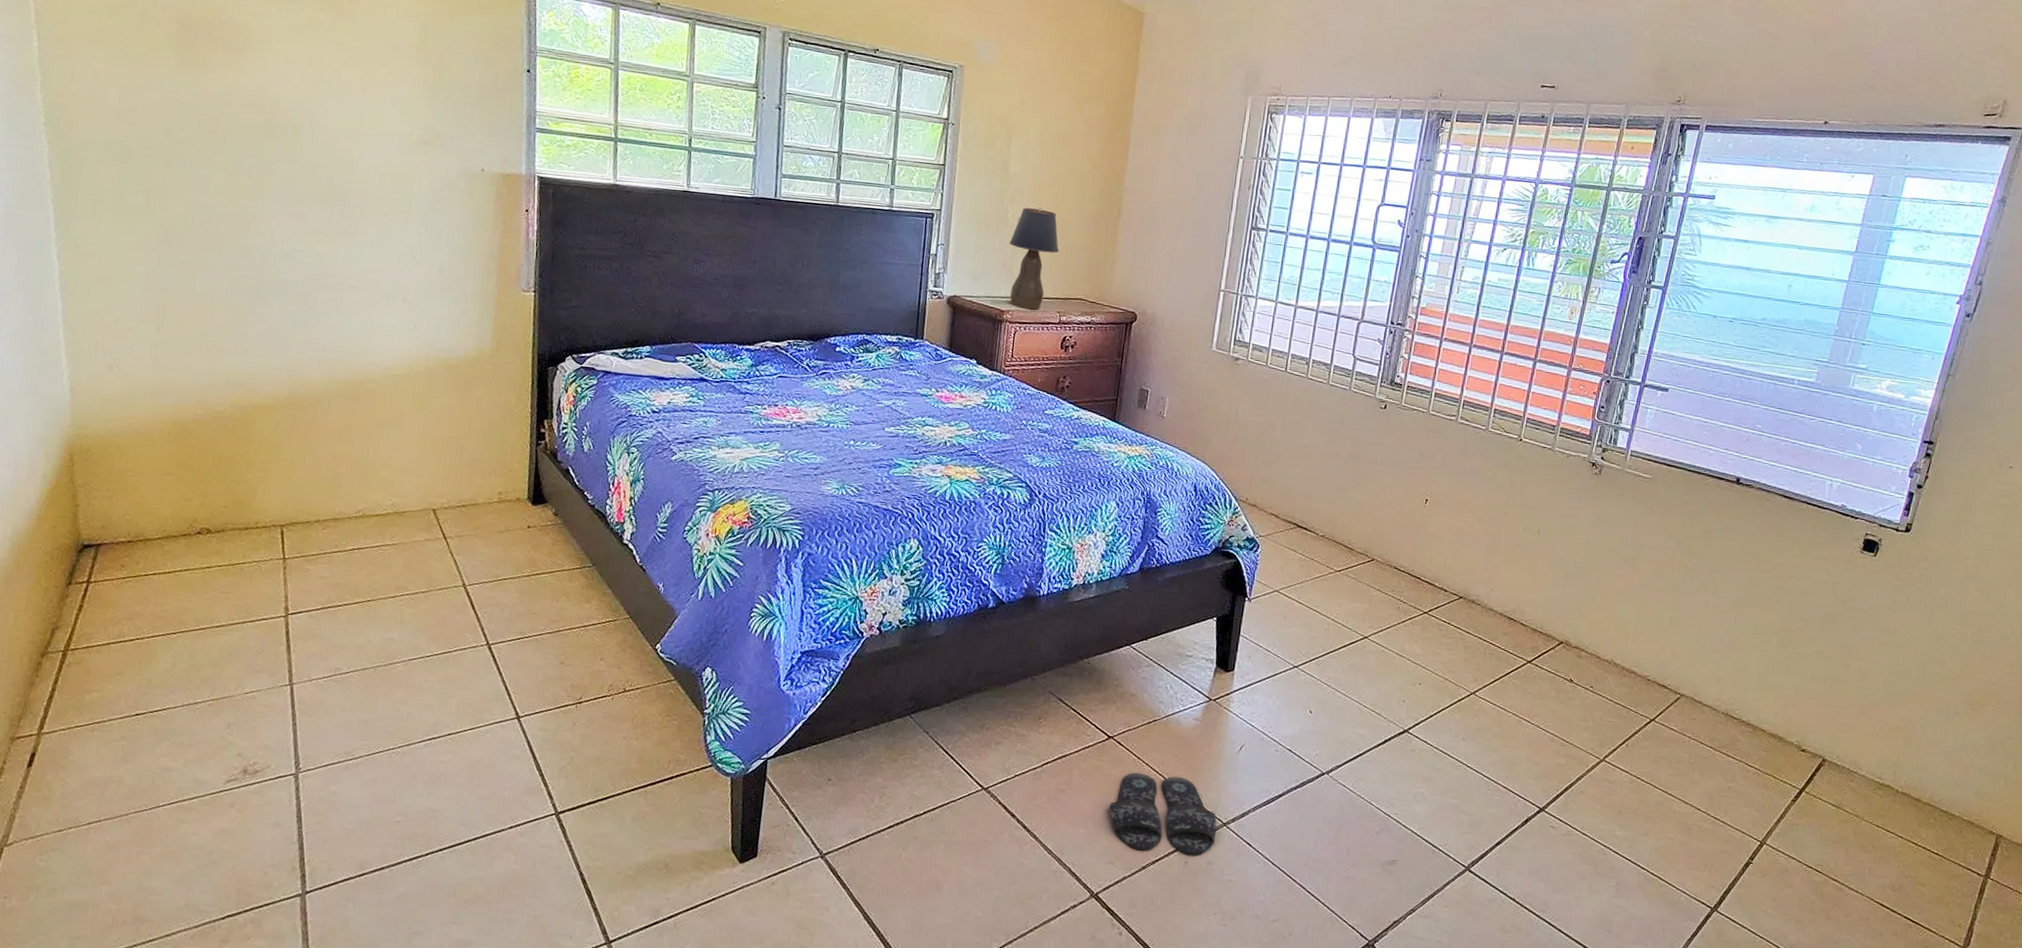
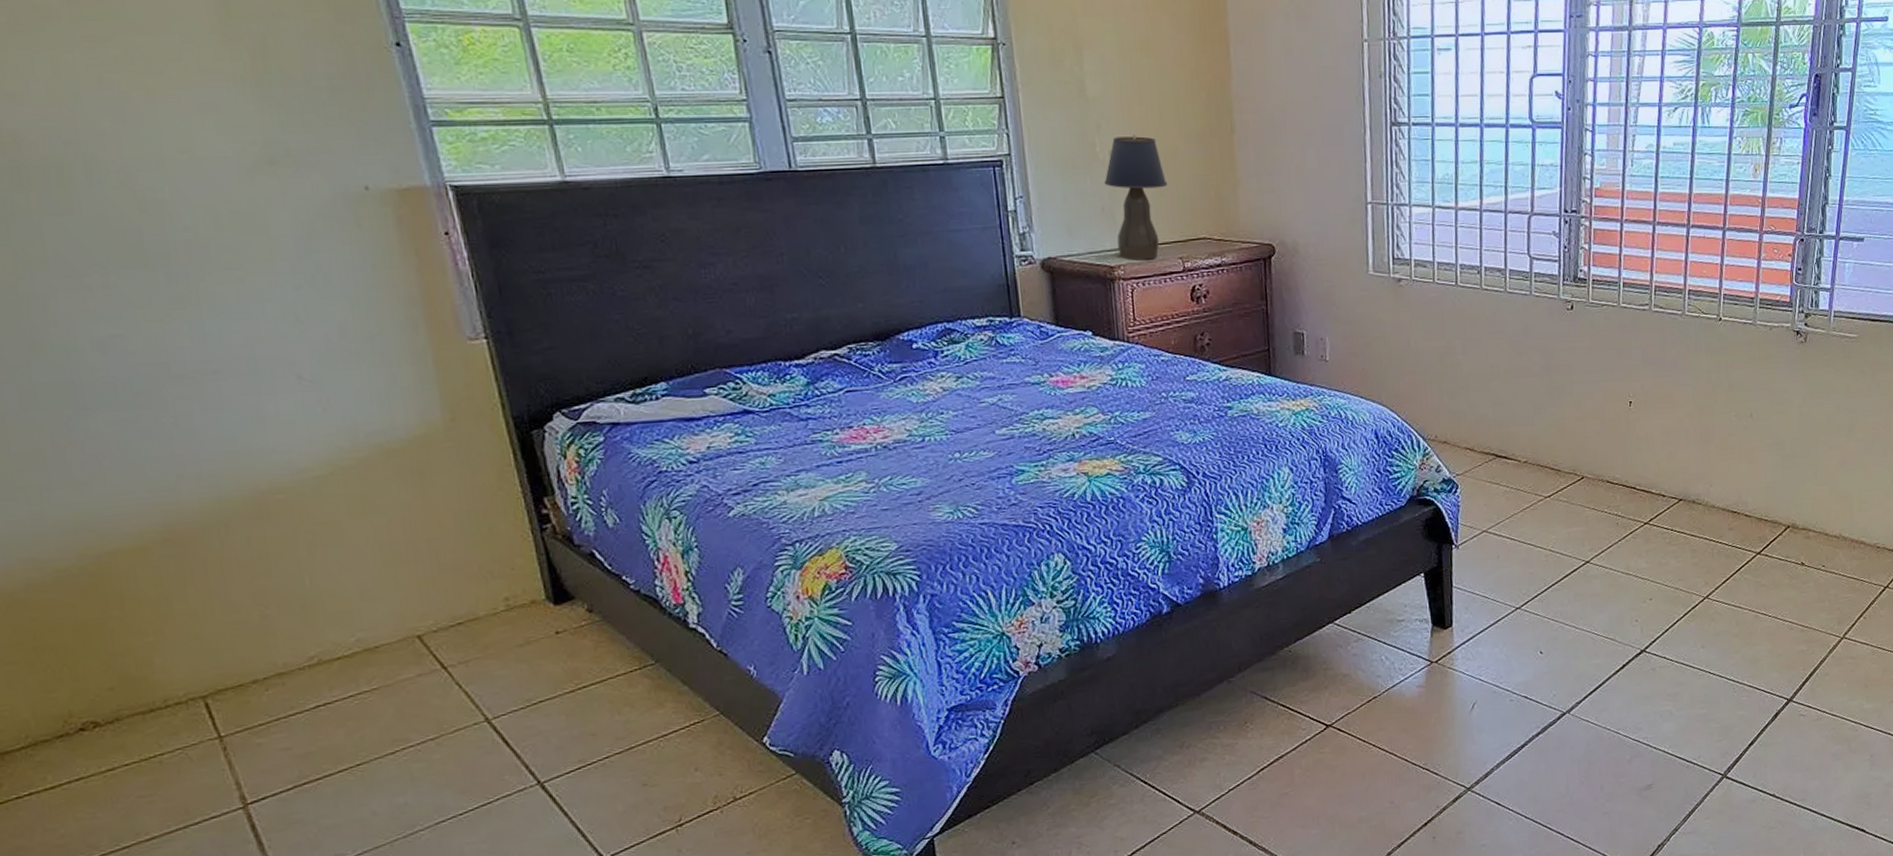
slippers: present [1109,772,1217,856] -> none [1340,750,1461,838]

